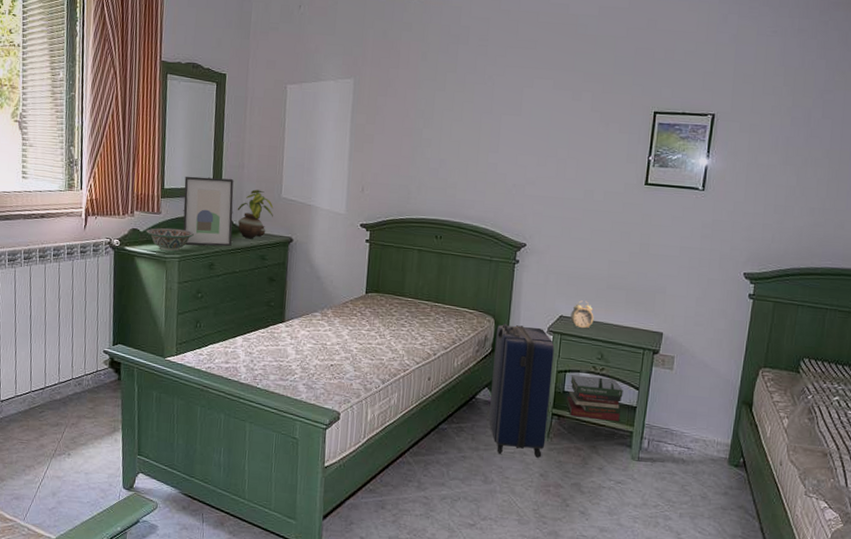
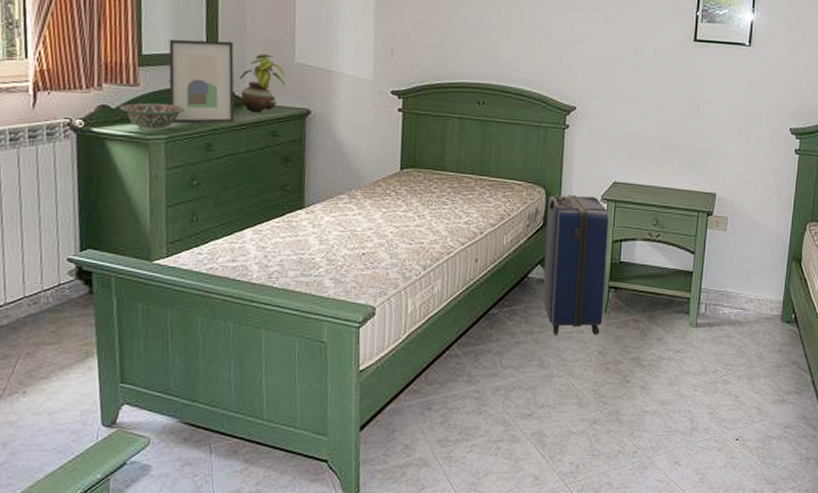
books: present [566,374,623,422] -> none [623,243,679,289]
alarm clock: present [570,300,594,329] -> none [624,165,648,195]

